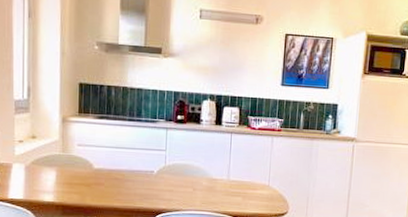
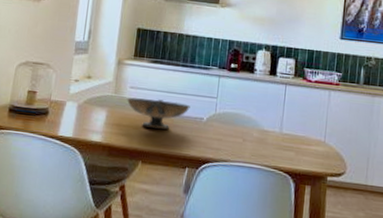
decorative bowl: none [75,155,140,185] -> present [126,97,190,130]

